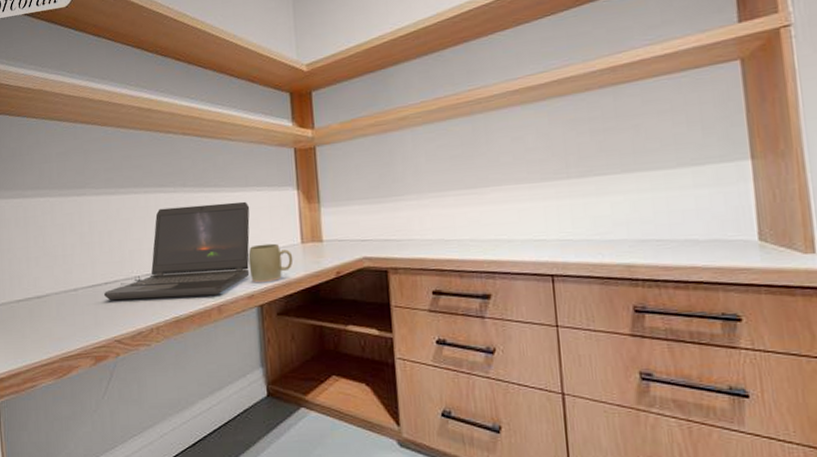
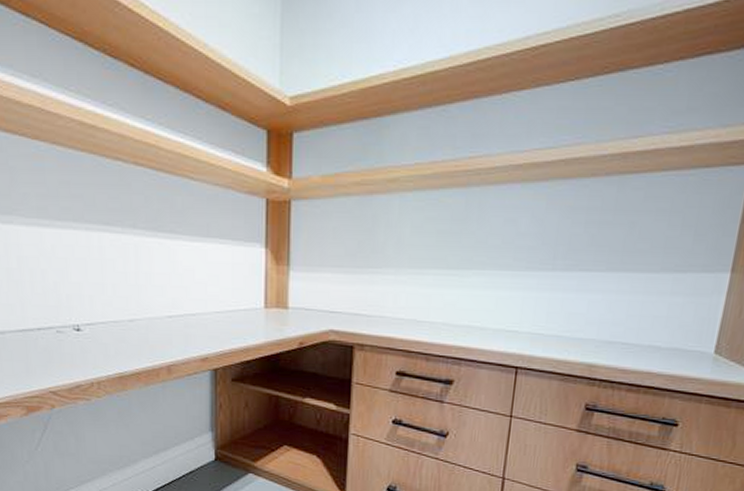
laptop computer: present [103,201,250,301] -> none [36,250,210,354]
mug: present [248,243,293,283] -> none [205,304,254,346]

